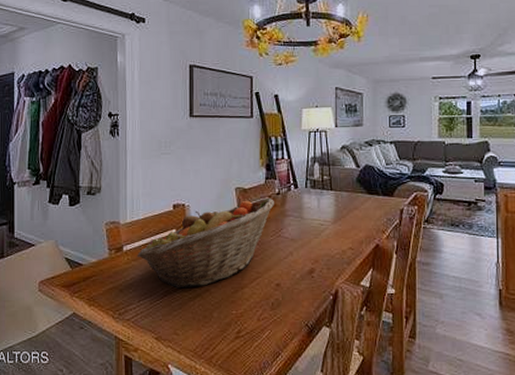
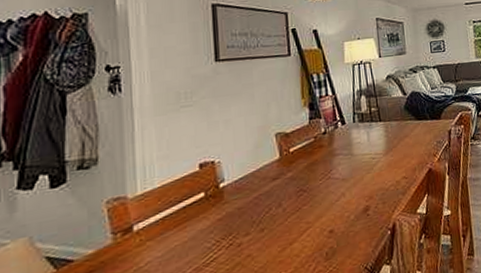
fruit basket: present [137,197,274,289] -> none [153,138,321,262]

